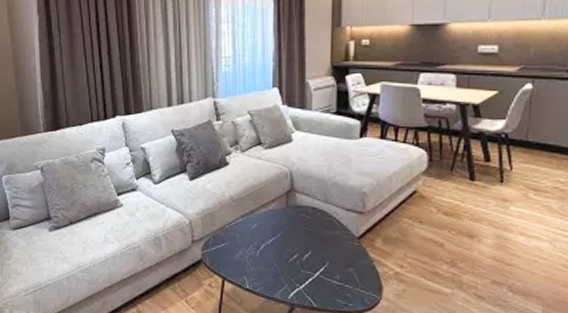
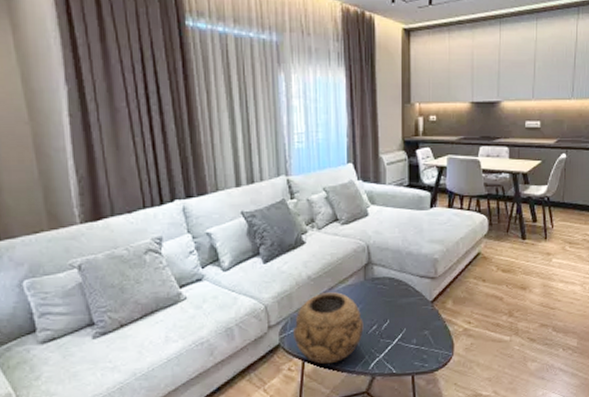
decorative bowl: none [215,215,284,286] -> present [293,292,364,364]

